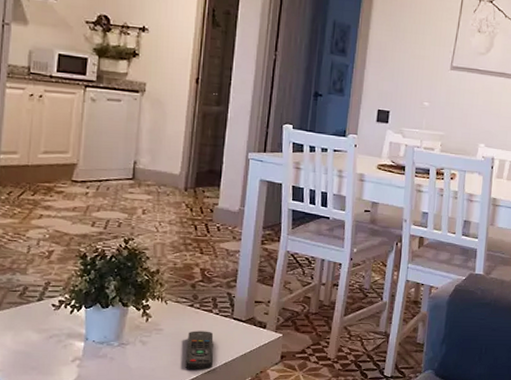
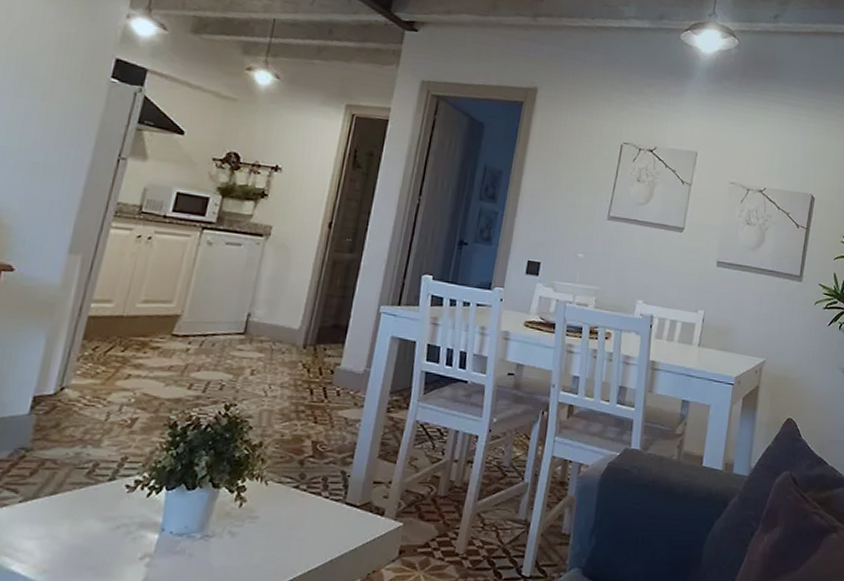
remote control: present [185,331,214,369] -> none [281,519,320,569]

